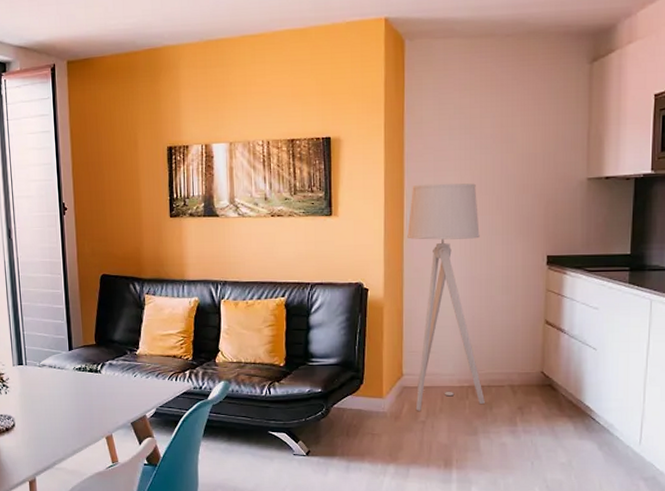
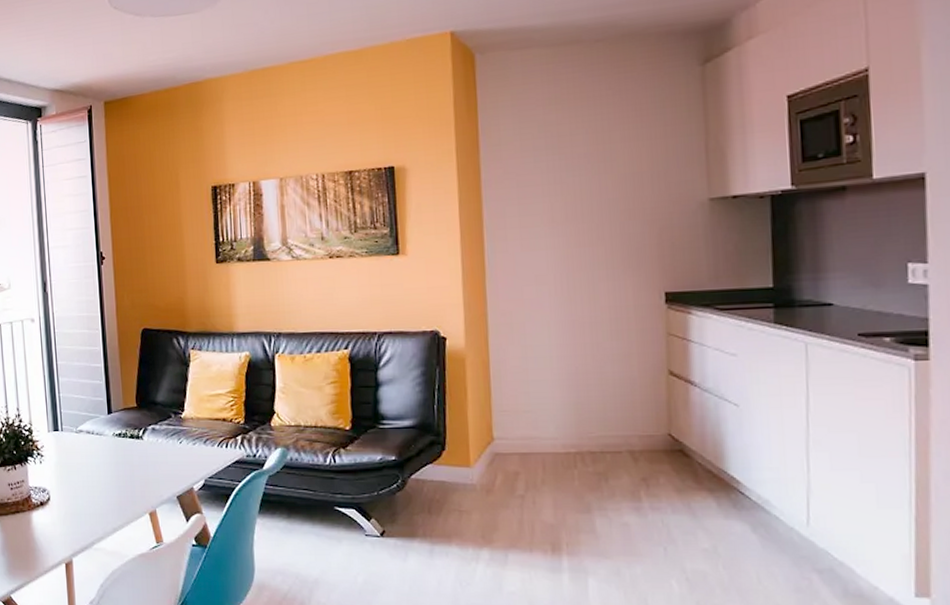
floor lamp: present [407,183,485,411] -> none [490,210,598,483]

